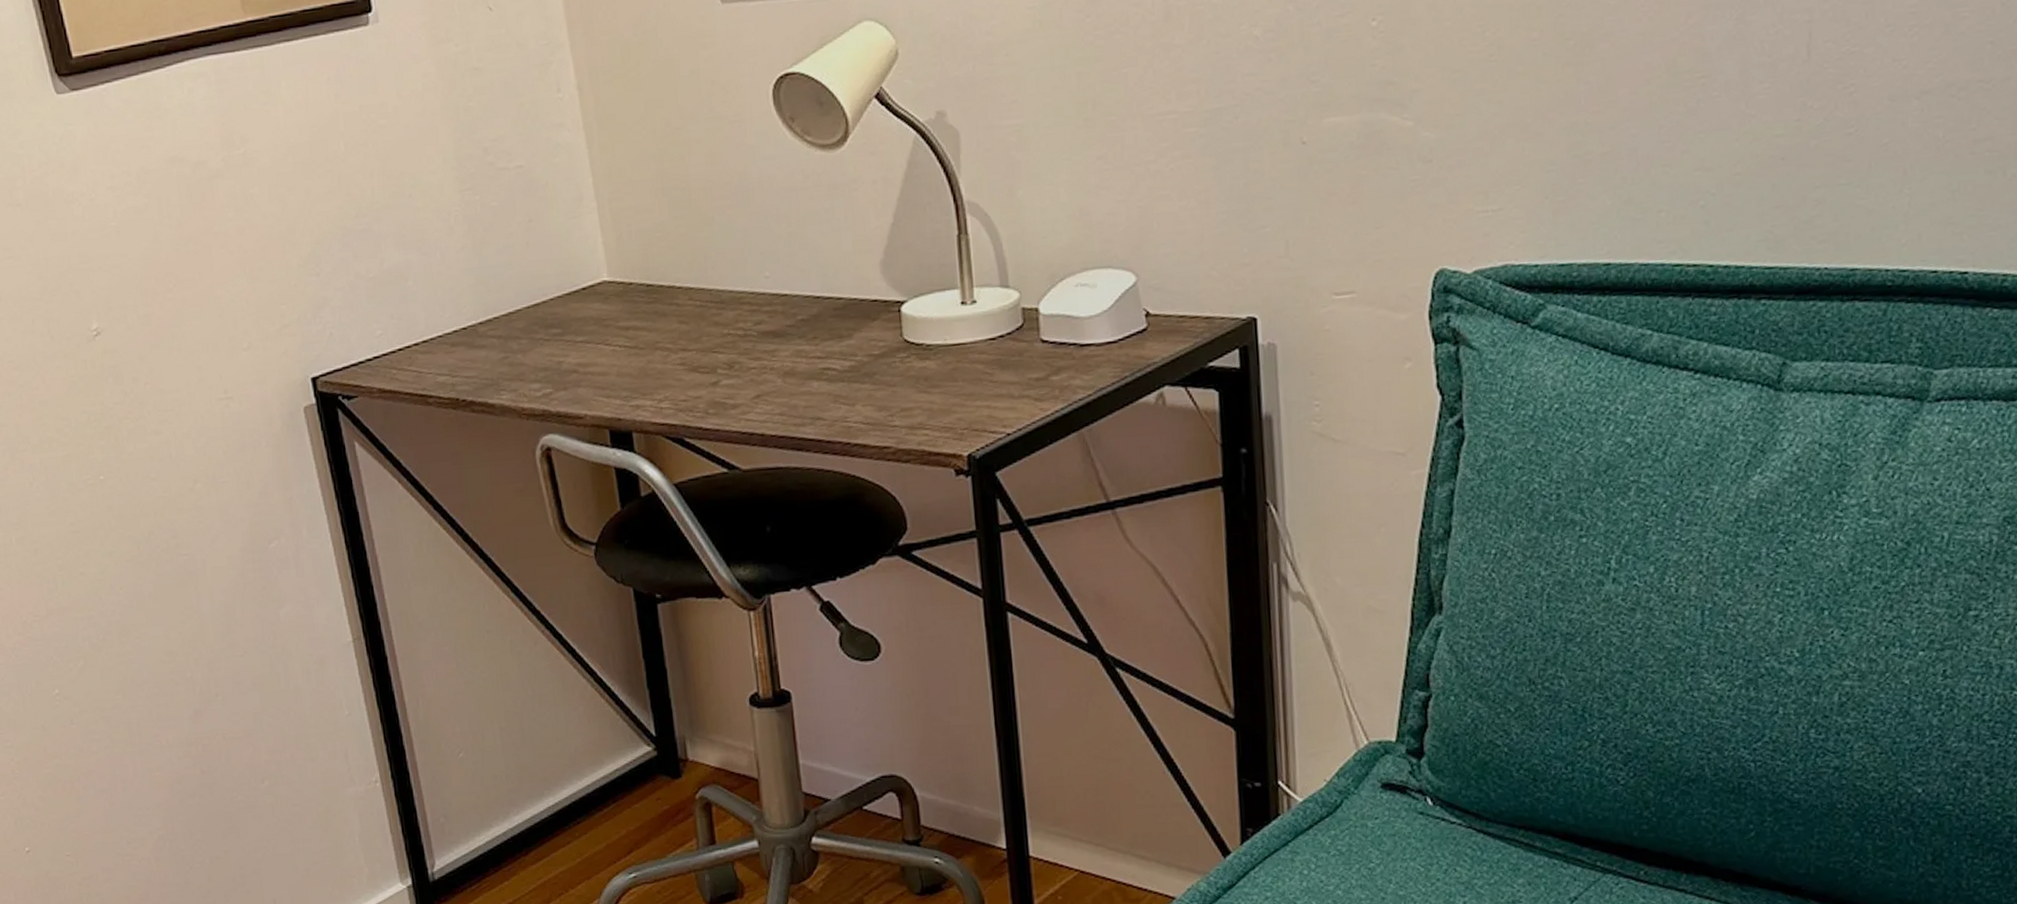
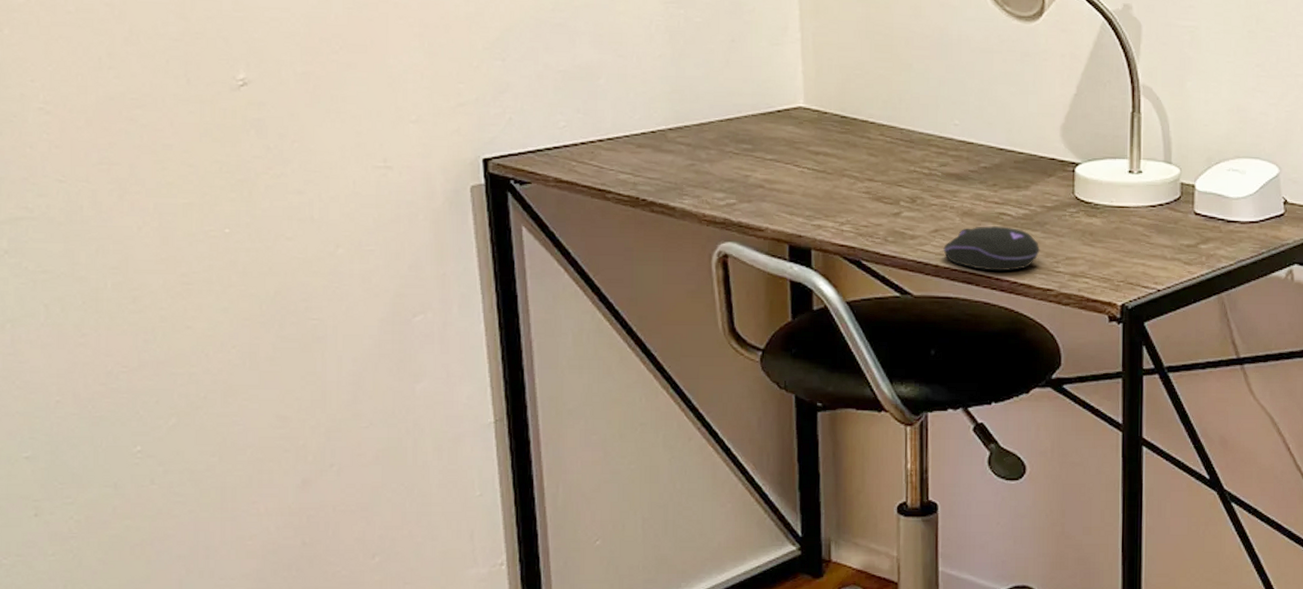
computer mouse: none [767,382,872,434] -> present [943,226,1040,271]

